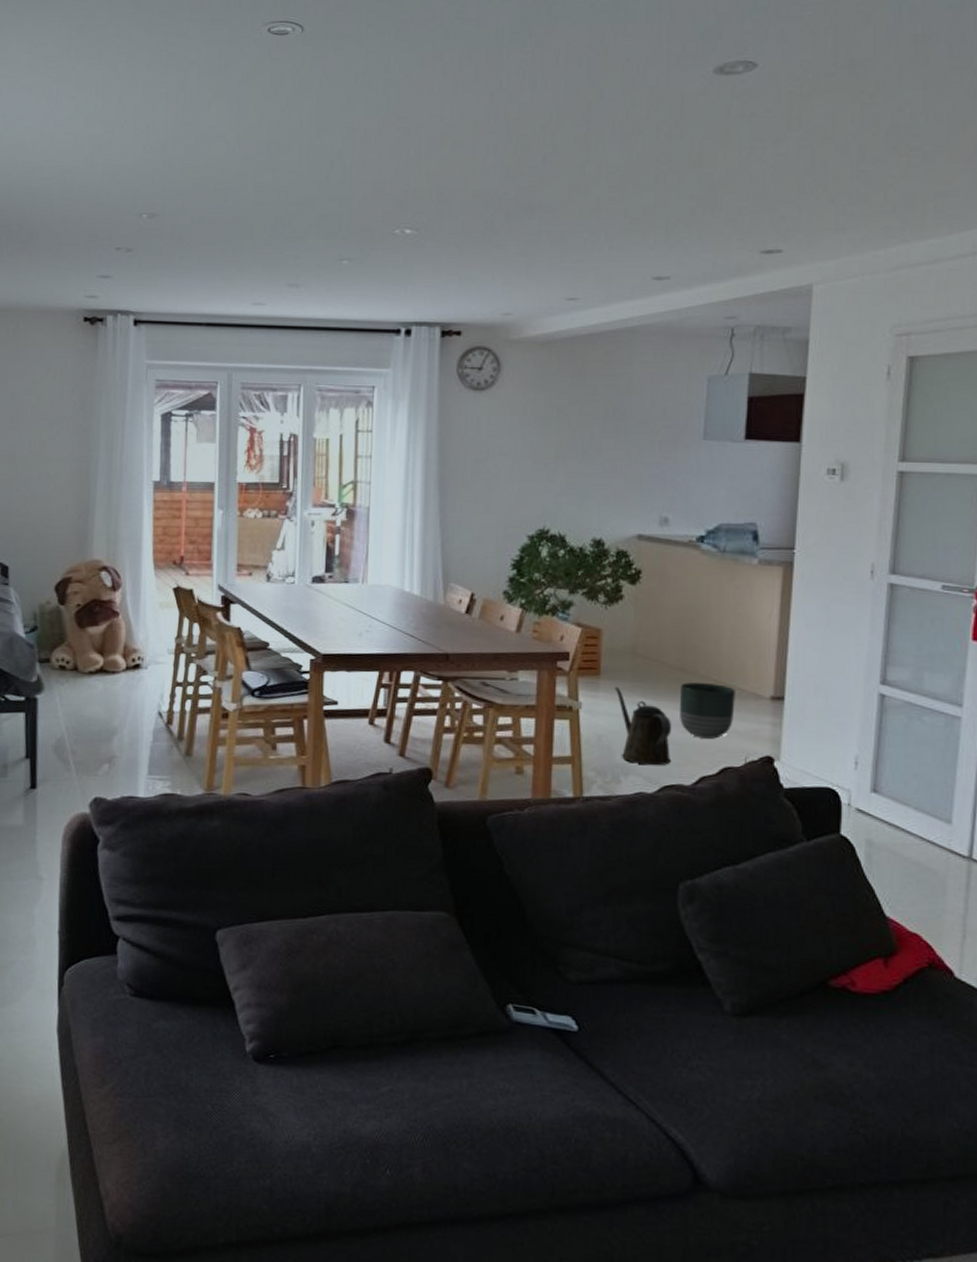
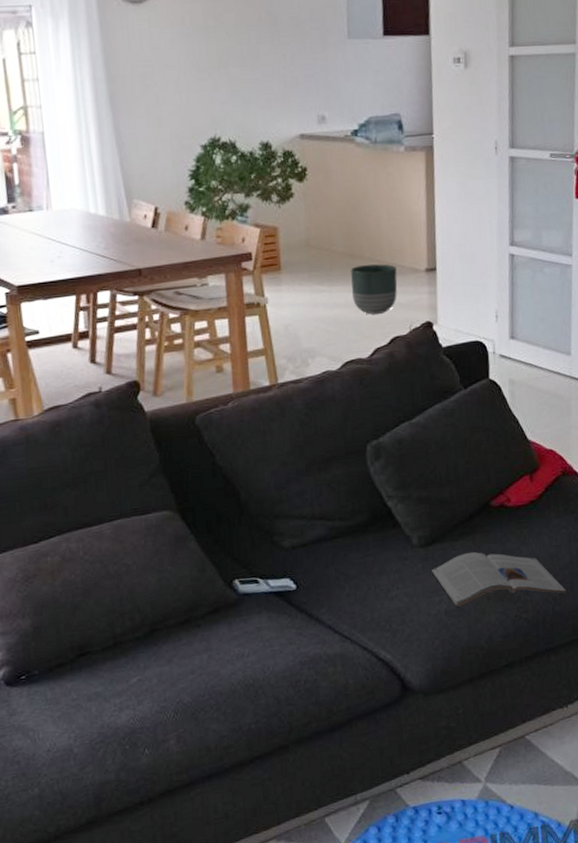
watering can: present [614,686,672,766] -> none [295,278,350,346]
magazine: none [745,1035,923,1117] -> present [432,551,566,607]

